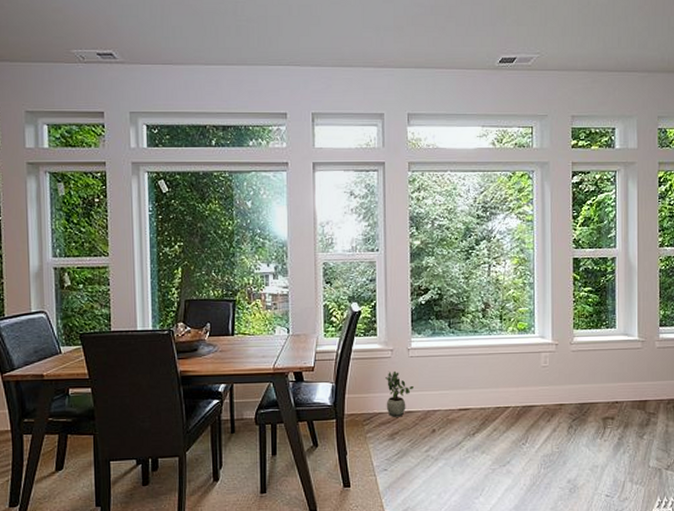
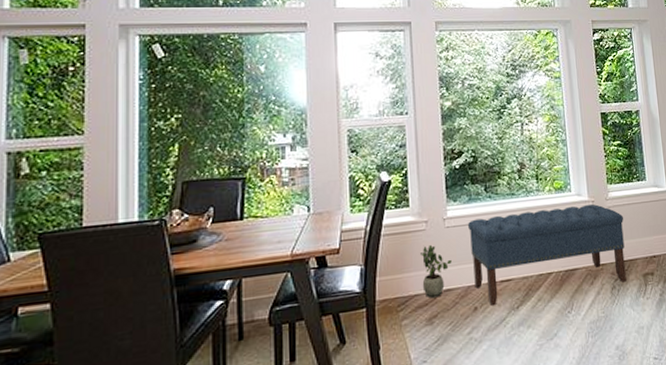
bench: none [431,346,587,431] -> present [468,204,627,307]

